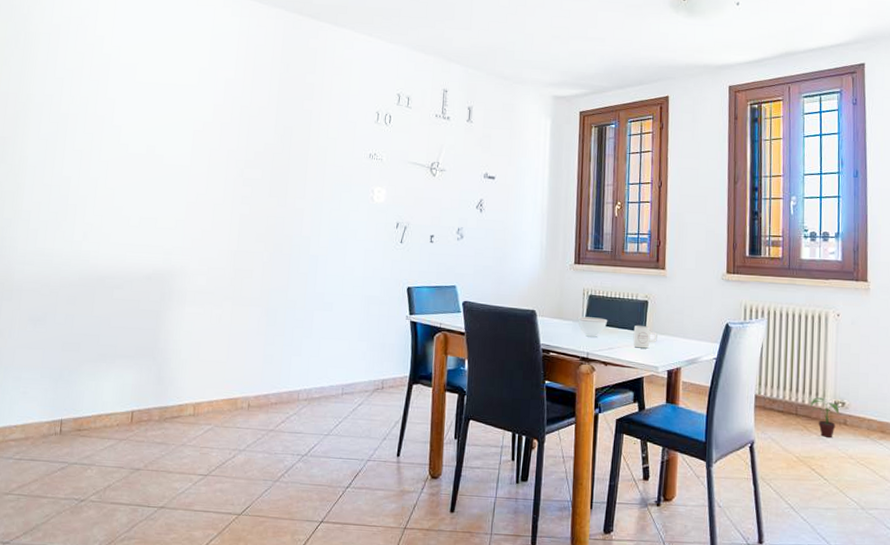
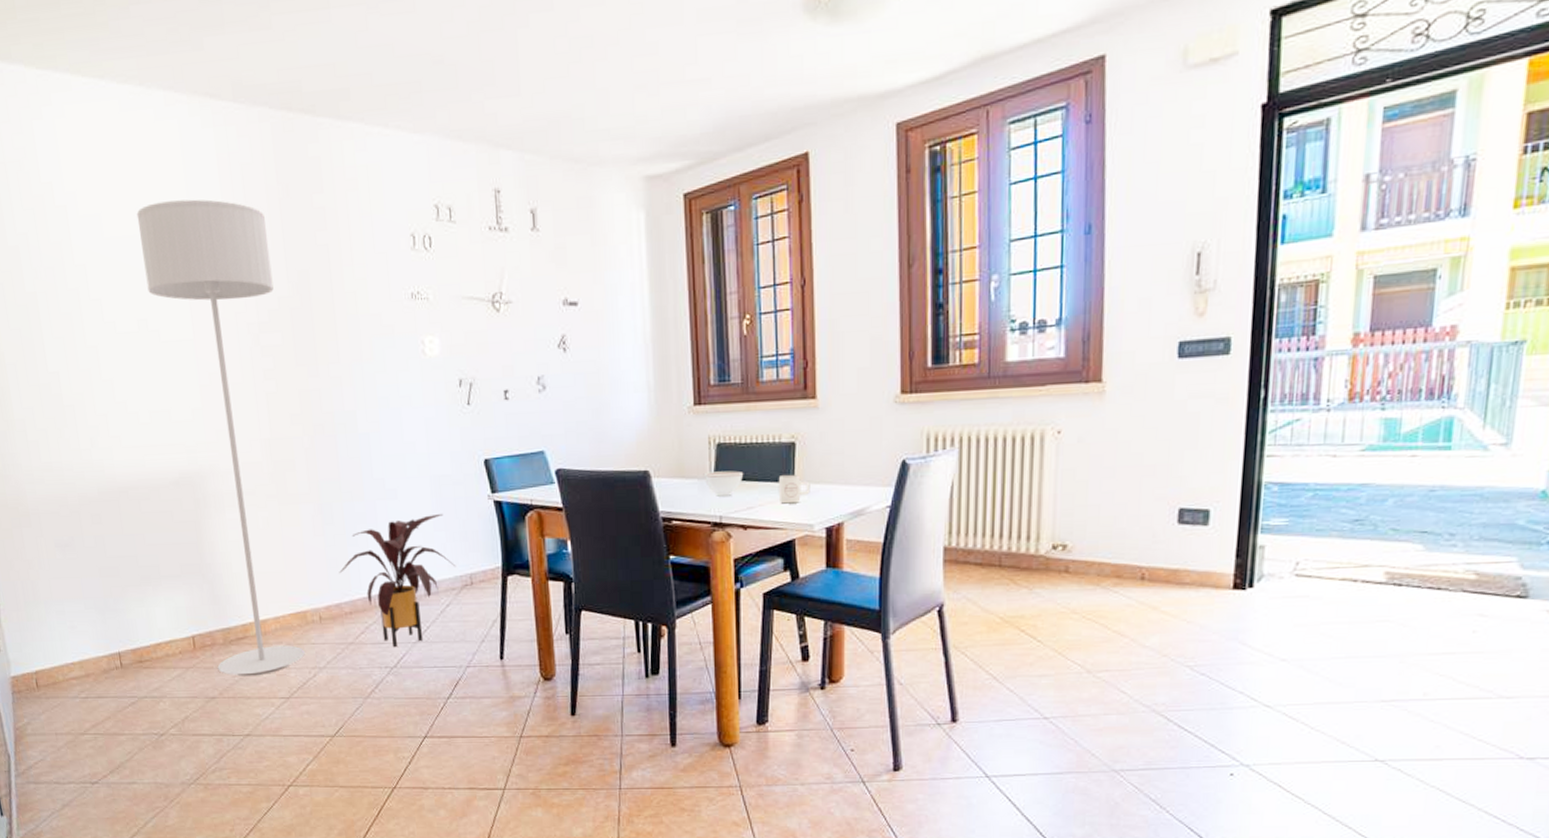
floor lamp: none [148,62,266,453] -> present [136,199,305,676]
house plant: none [272,326,372,438] -> present [339,513,456,648]
potted plant: present [810,397,840,437] -> none [1019,541,1060,590]

